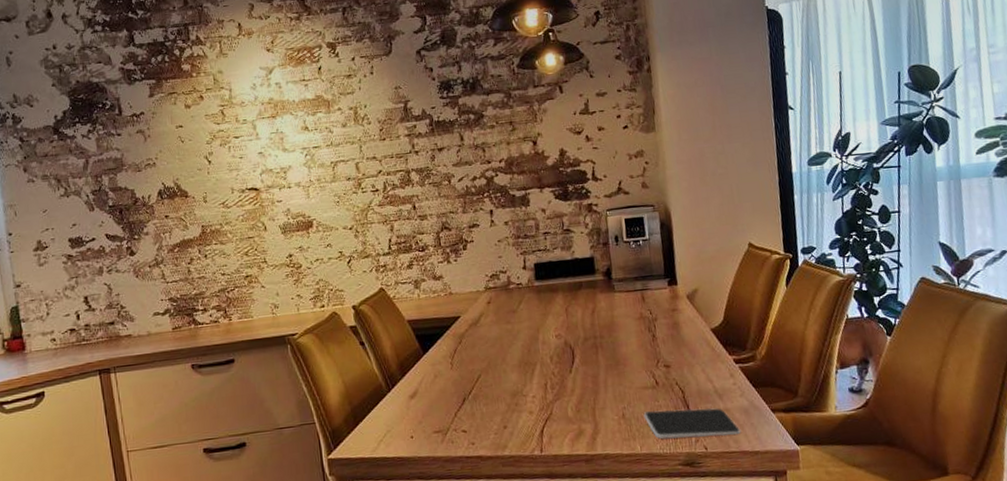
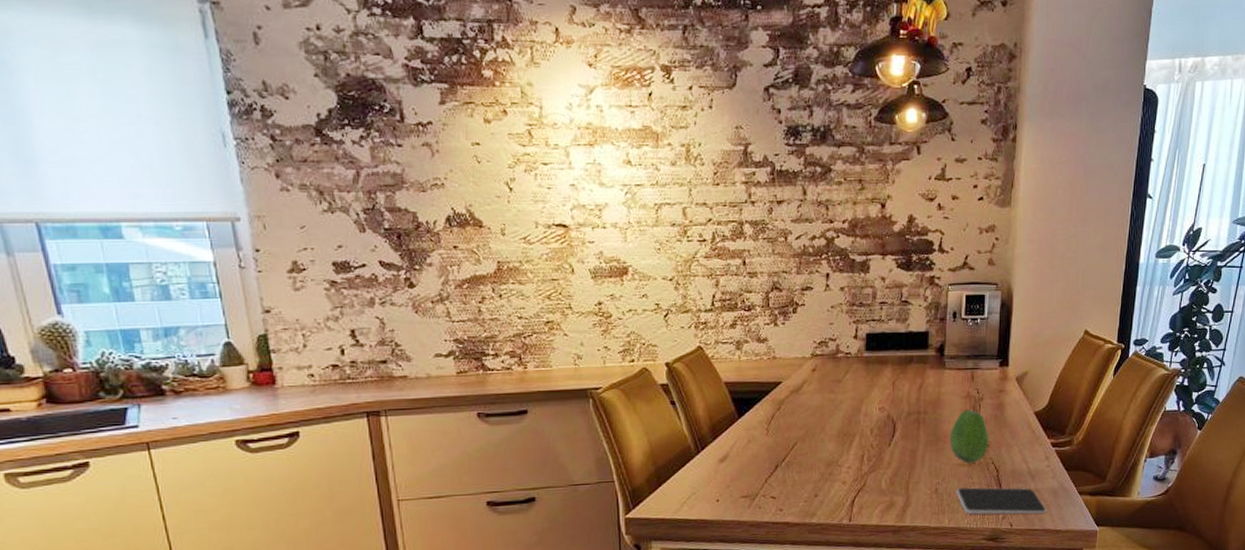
fruit: none [629,330,670,386] -> present [949,409,989,463]

